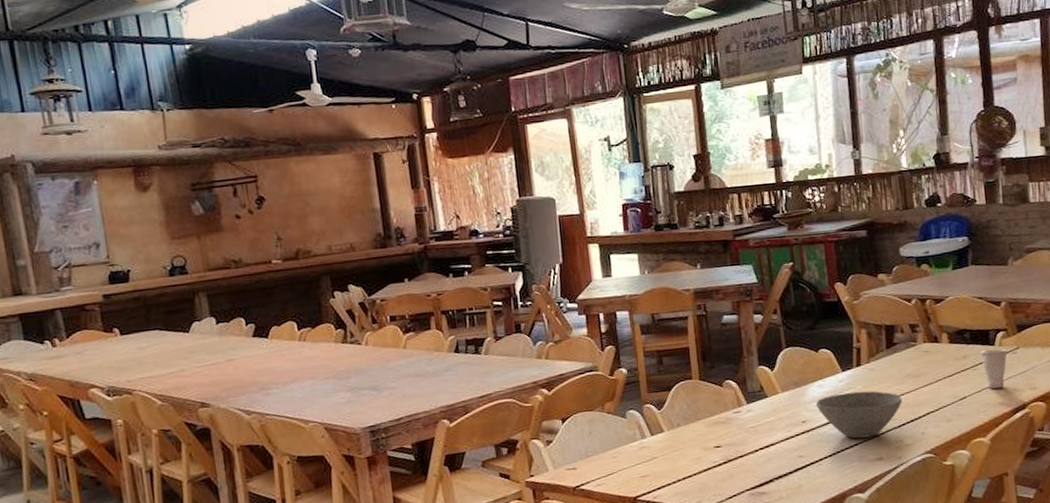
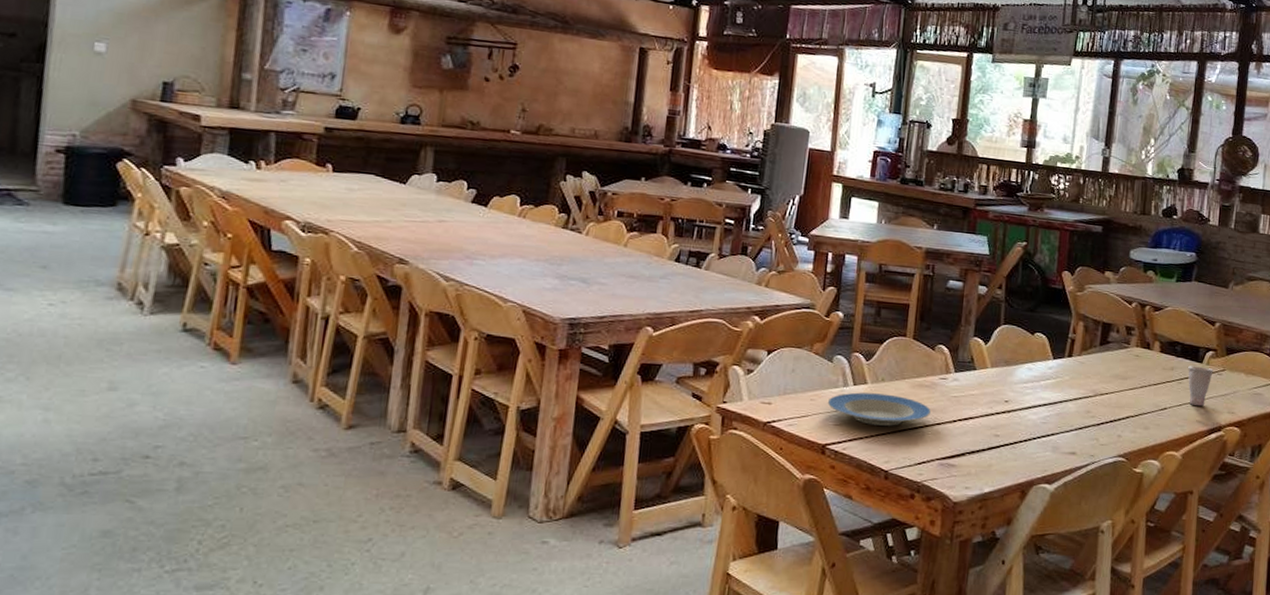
plate: none [629,437,732,471] -> present [827,392,931,426]
bowl: present [815,391,903,439] -> none [1021,380,1106,430]

